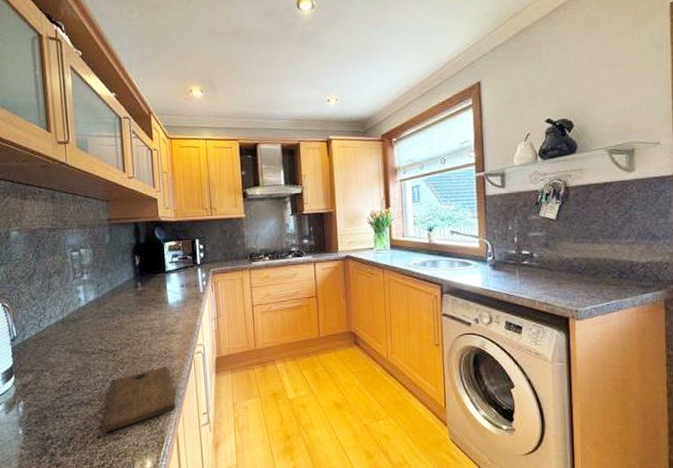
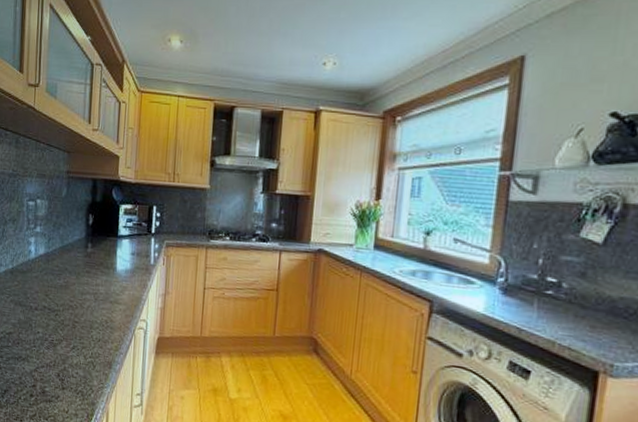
cutting board: present [103,365,176,433] -> none [36,336,111,393]

